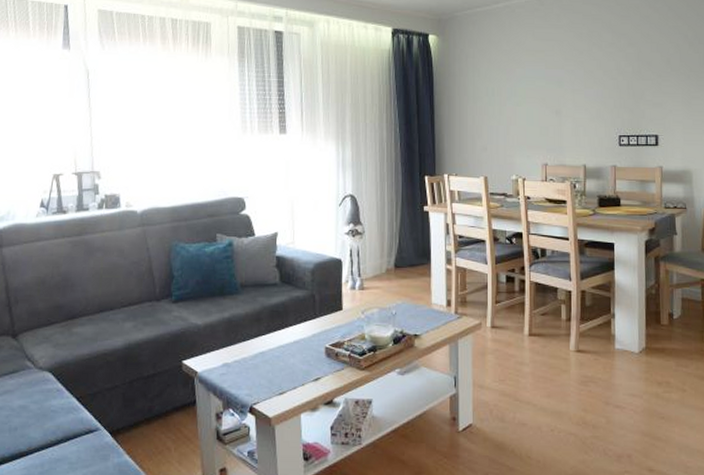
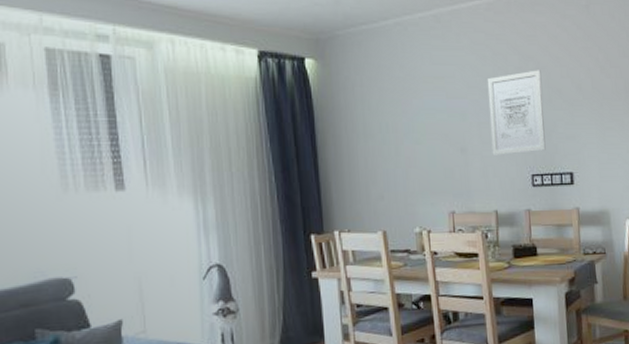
wall art: none [582,45,633,118] -> present [487,70,546,155]

